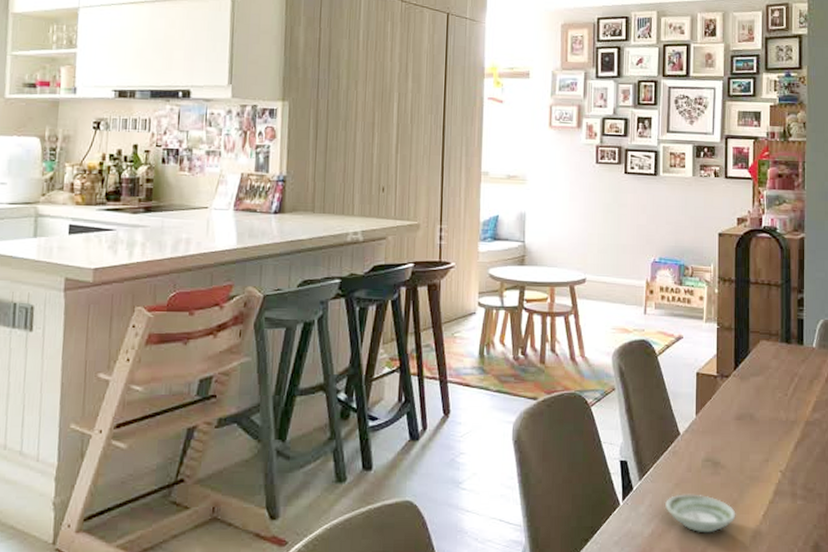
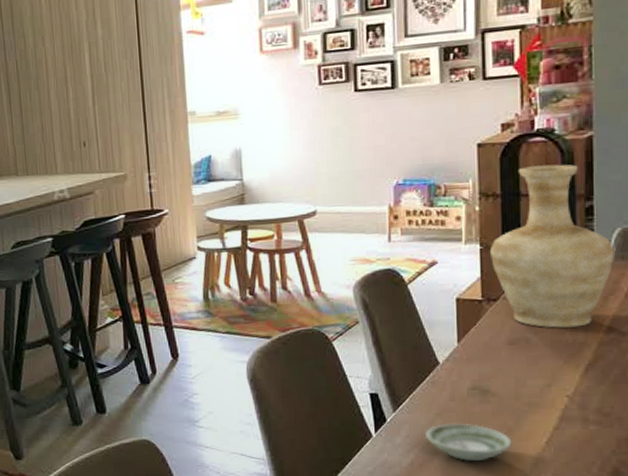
vase: none [725,258,818,407] -> present [490,164,614,328]

